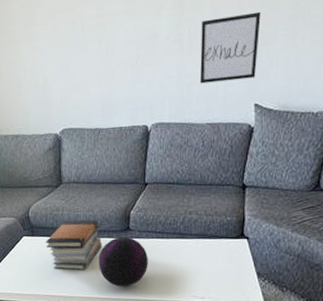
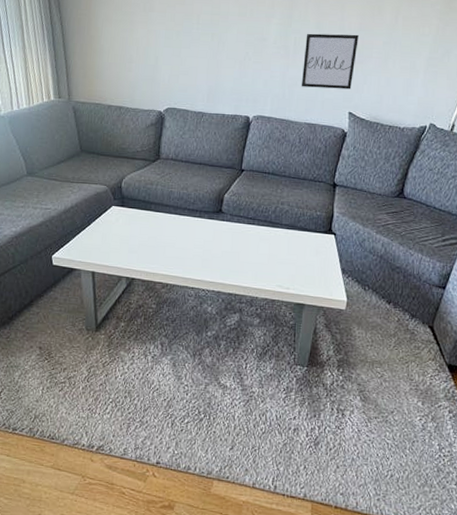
book stack: present [45,220,103,270] -> none [134,195,193,247]
decorative orb: present [98,237,148,287] -> none [186,218,237,269]

